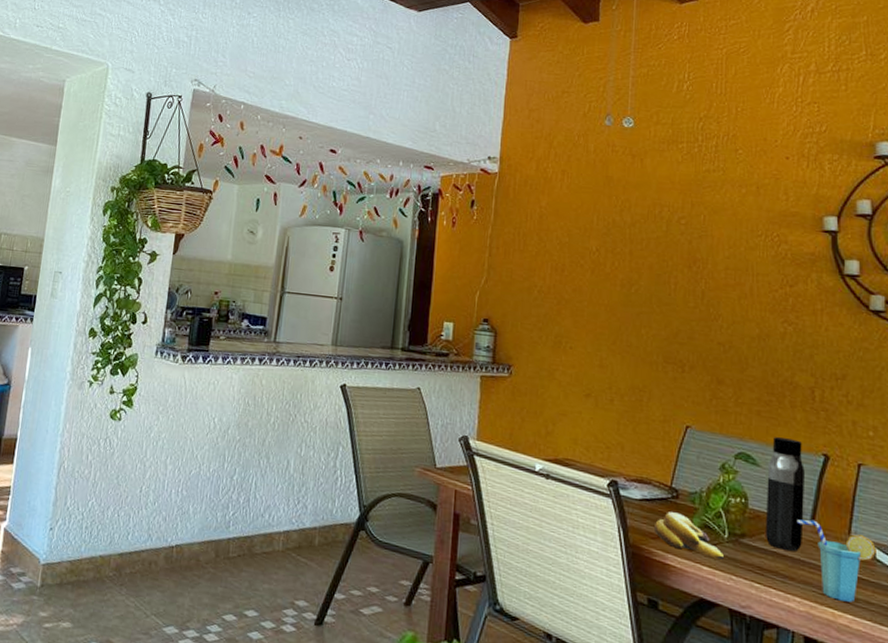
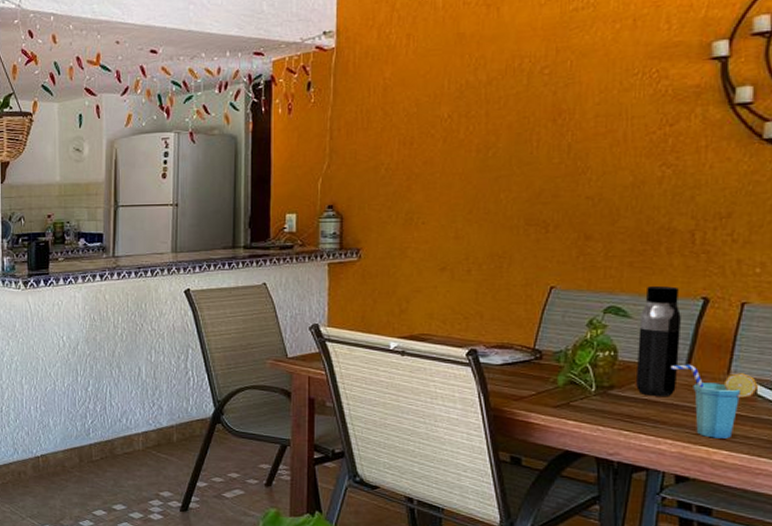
banana: present [655,512,724,560] -> none [517,373,590,413]

